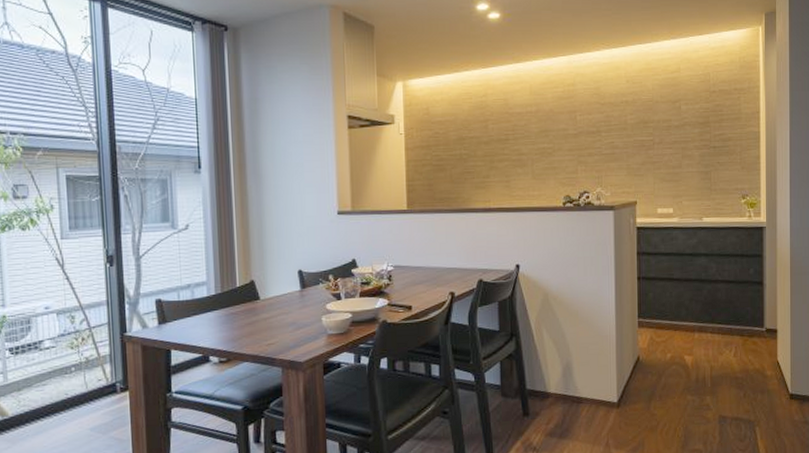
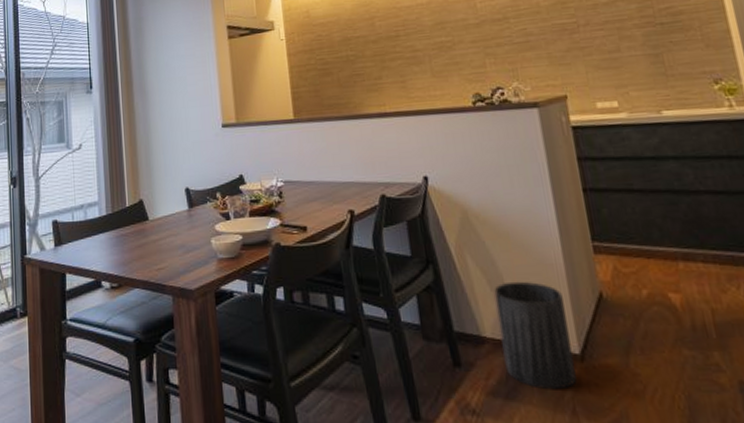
trash can: none [561,349,612,430] -> present [494,281,577,390]

